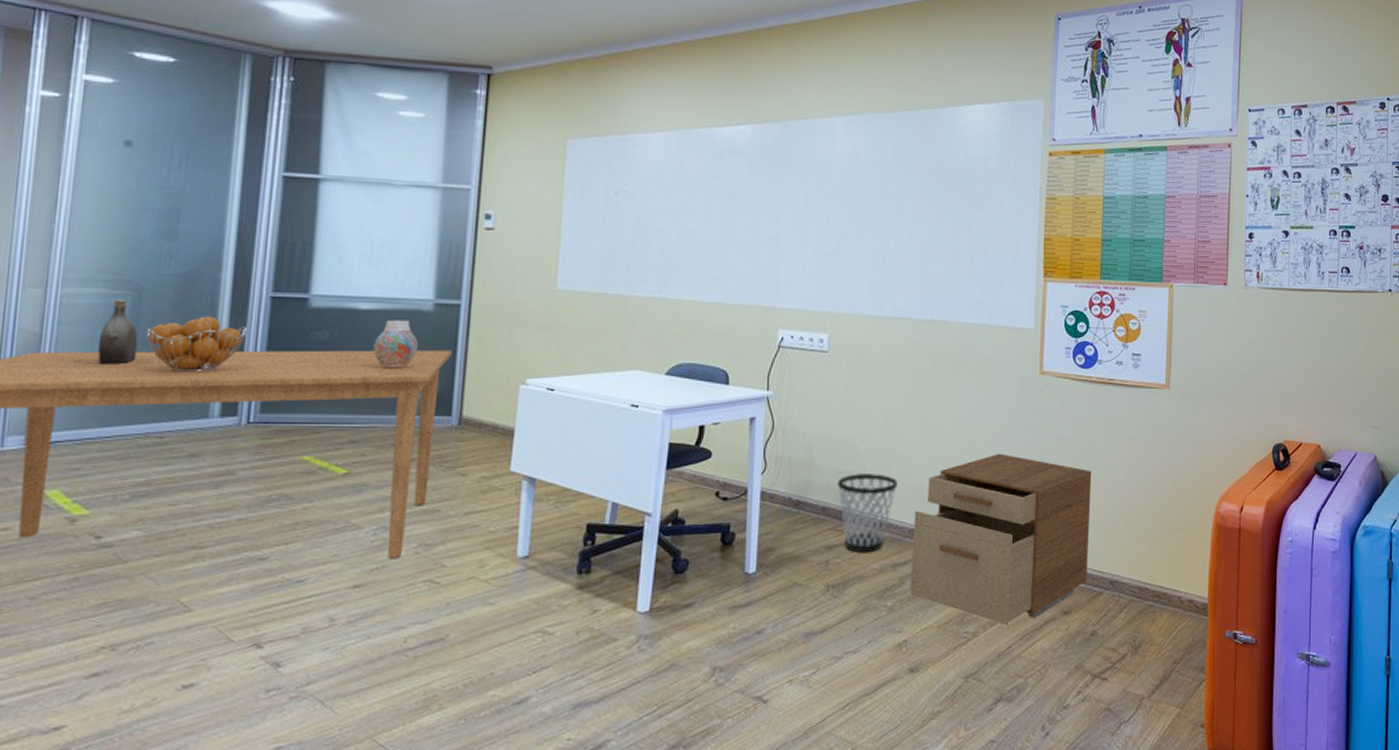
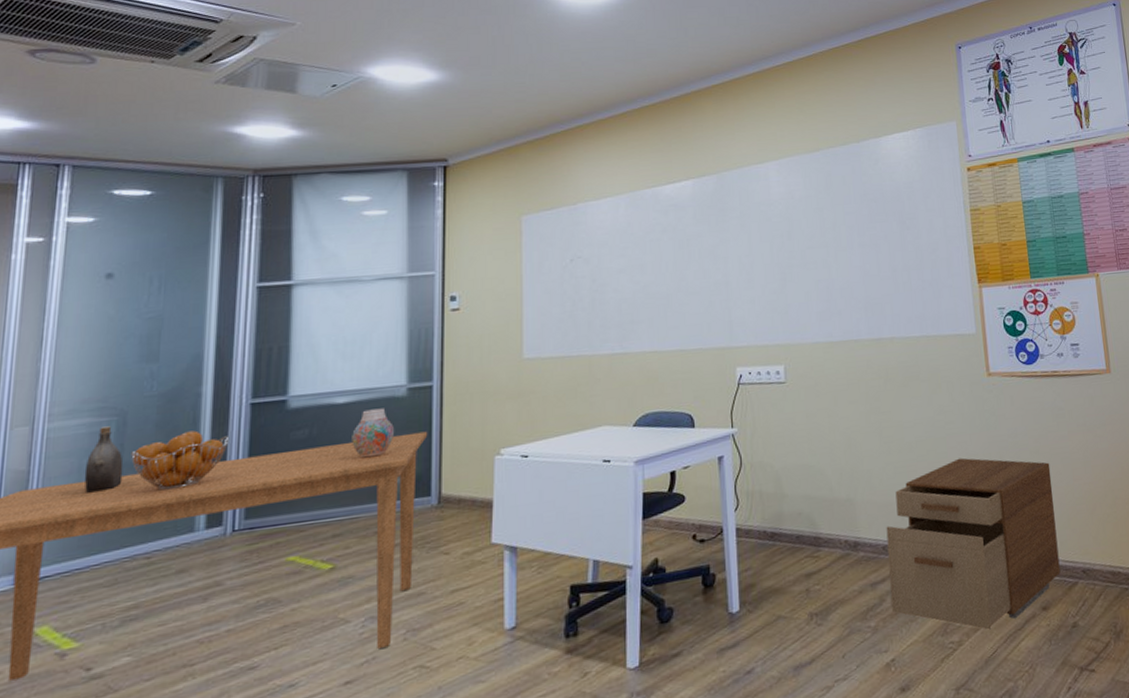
wastebasket: present [838,474,898,553] -> none [809,494,867,577]

